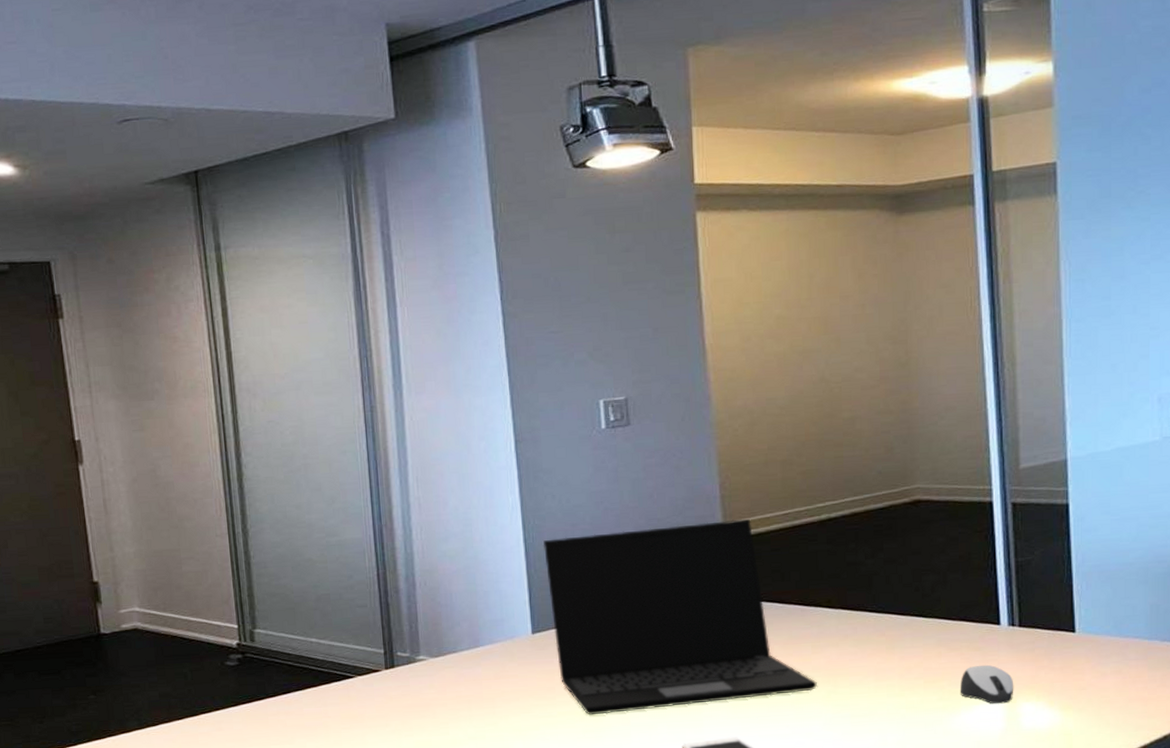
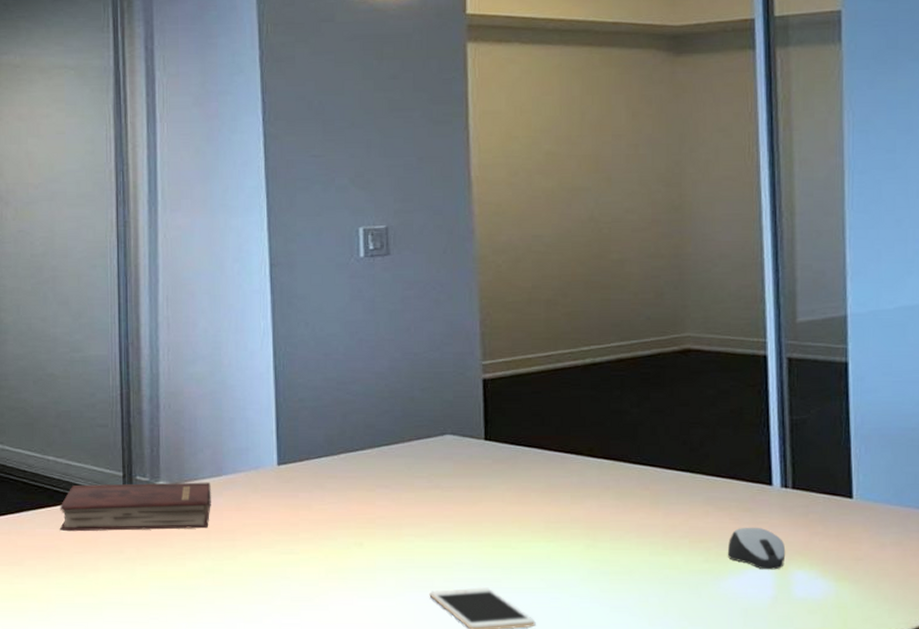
hardback book: none [325,654,471,709] -> present [59,482,211,532]
laptop: present [543,518,818,715] -> none [293,358,576,555]

